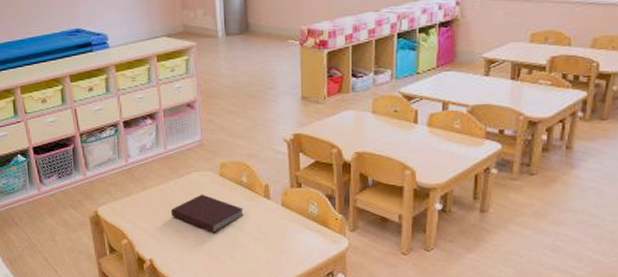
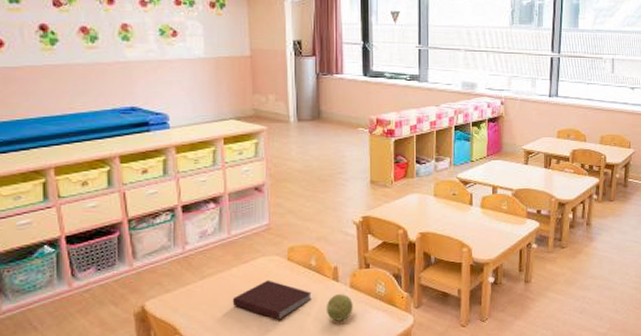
decorative ball: none [257,212,285,238] -> present [326,294,353,321]

